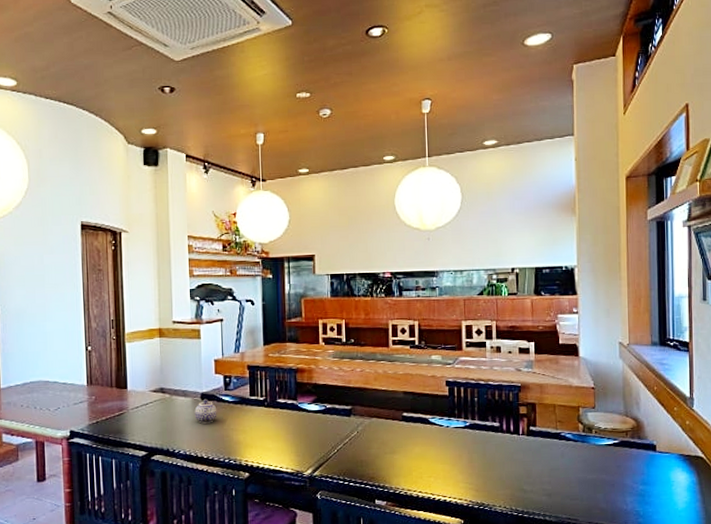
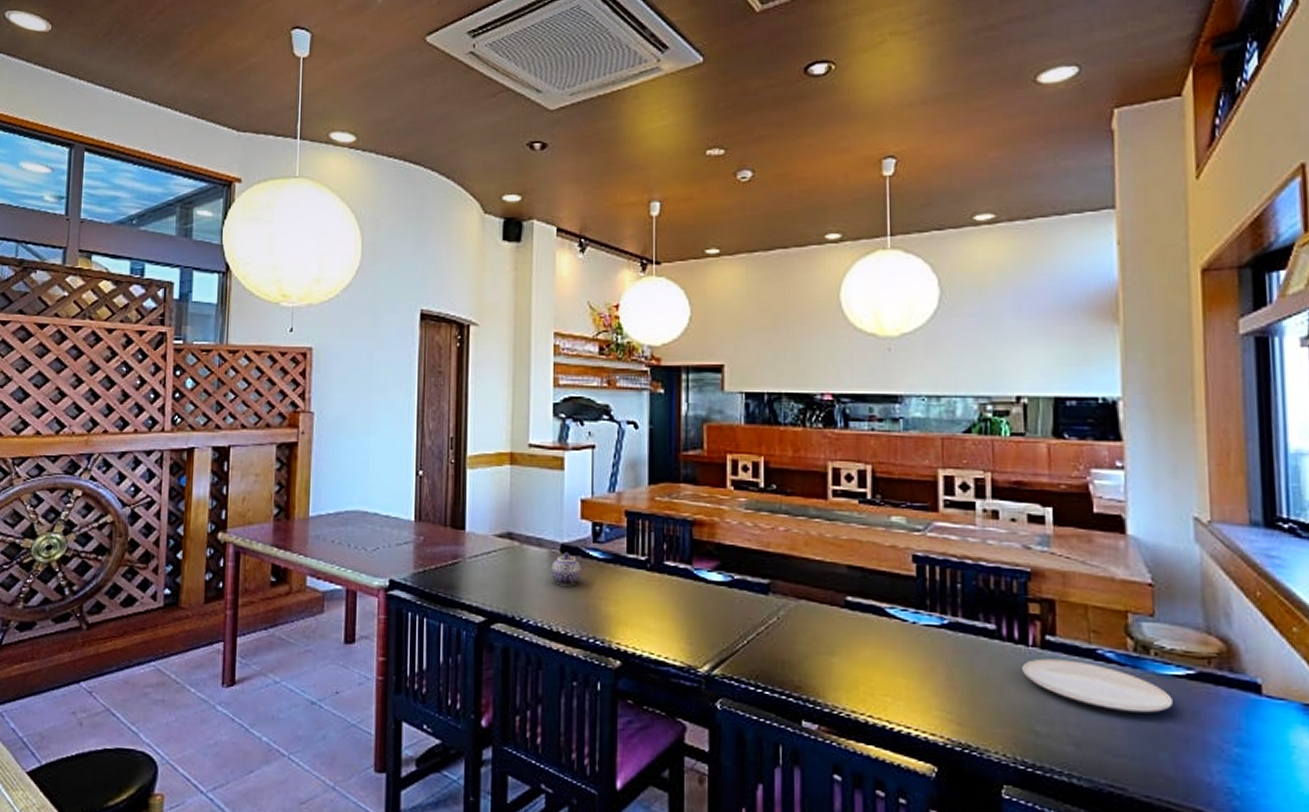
plate: none [516,441,605,471] -> present [1022,658,1172,713]

